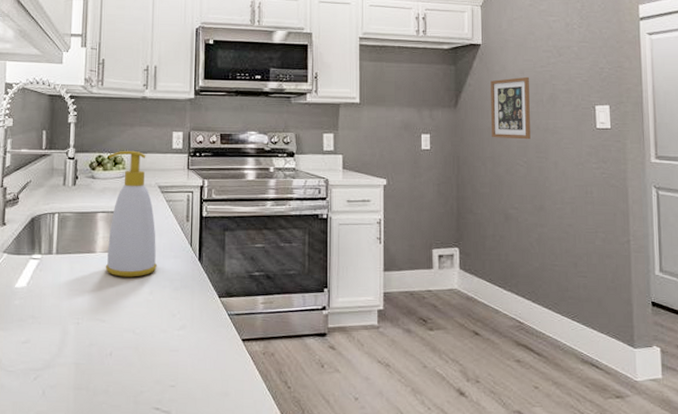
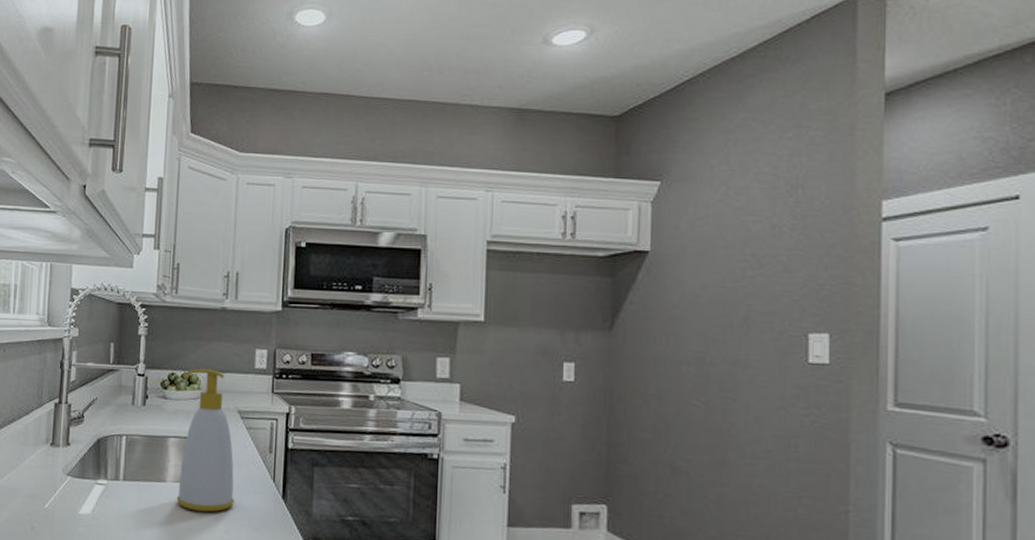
picture frame: present [491,76,531,140] -> none [658,293,714,375]

